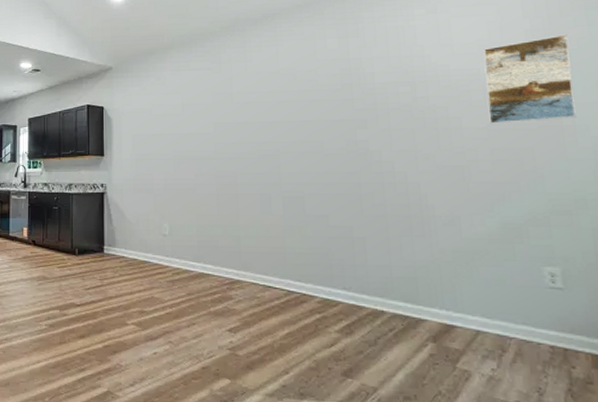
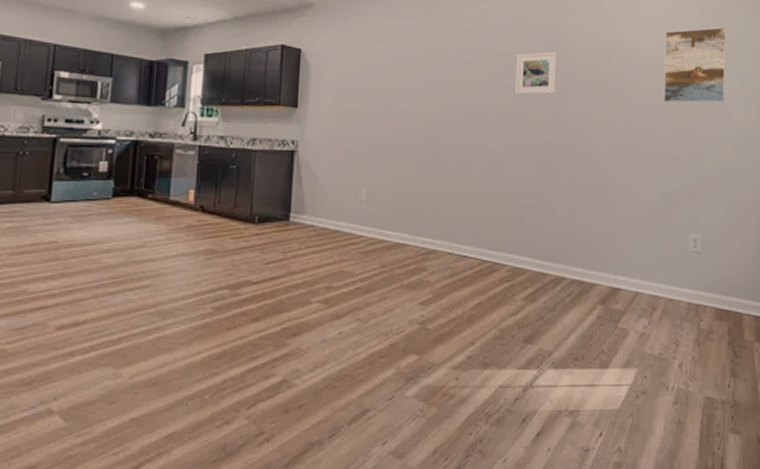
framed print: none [307,83,356,129] -> present [515,51,557,95]

